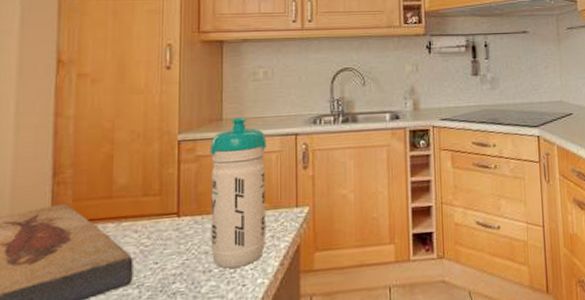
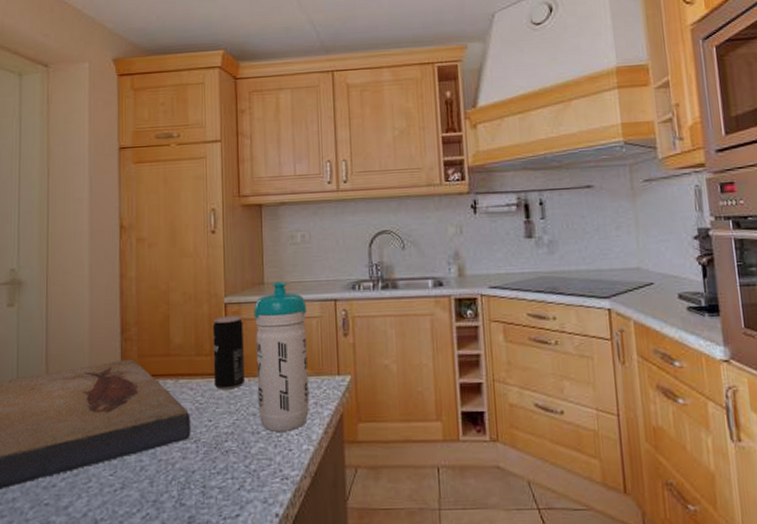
beverage can: none [162,152,198,230] -> present [212,315,244,390]

